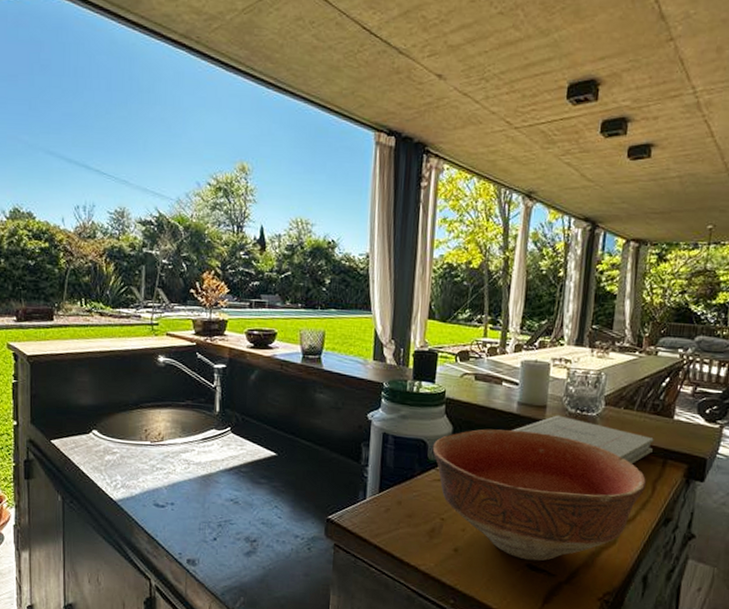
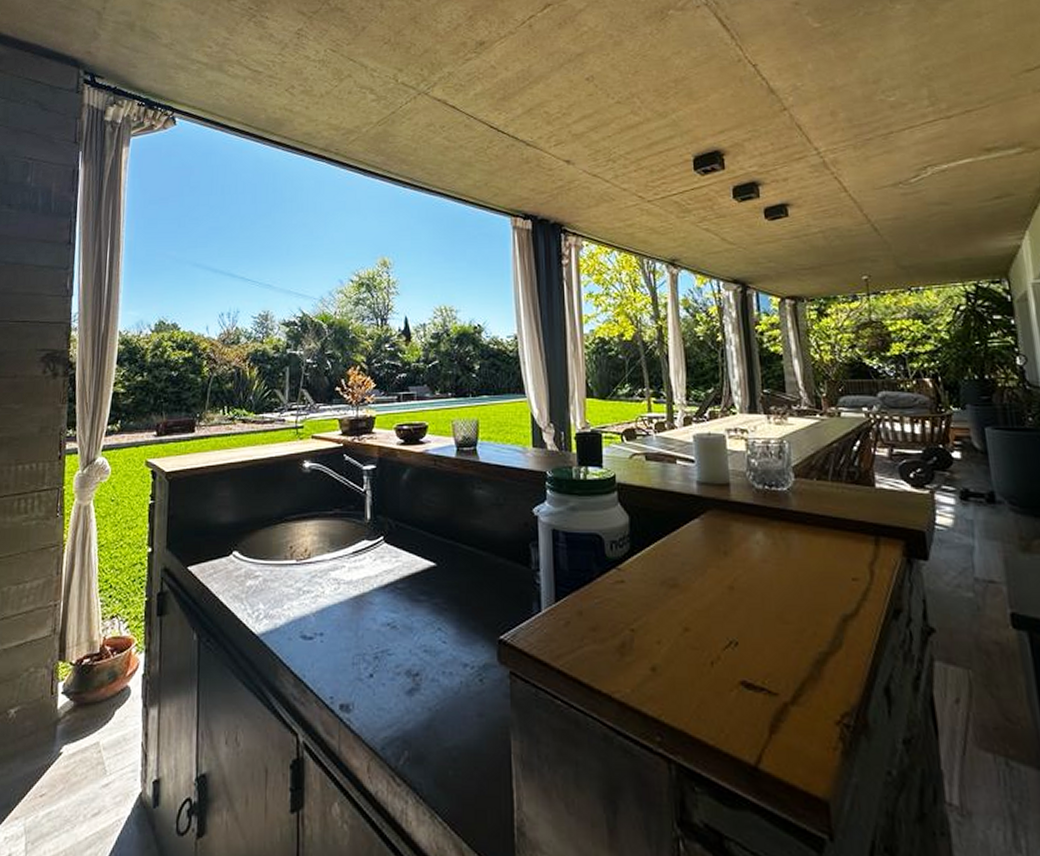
bowl: present [432,429,647,561] -> none [609,515,863,677]
book: present [512,415,654,464] -> none [696,493,860,545]

